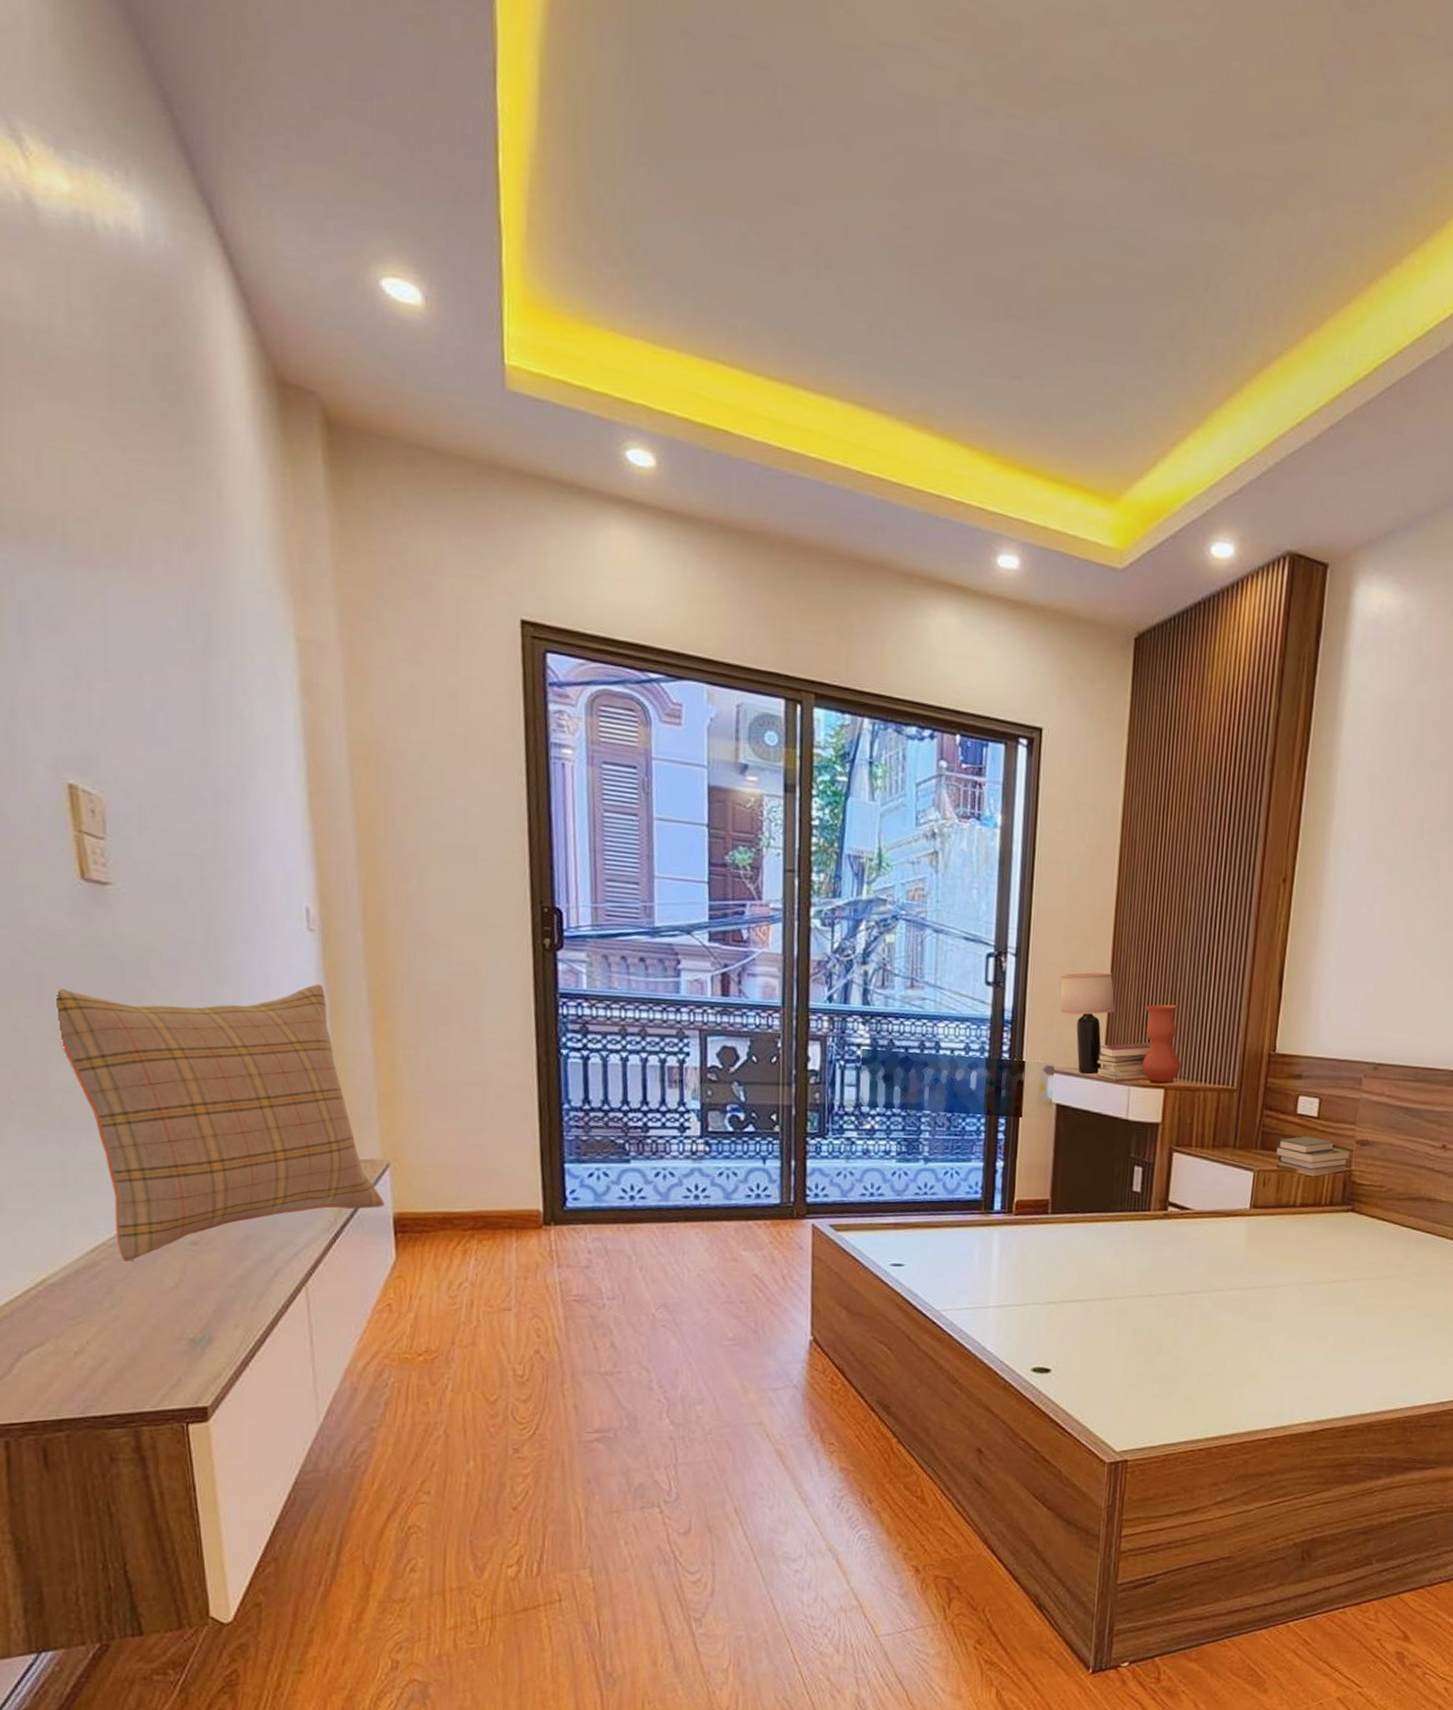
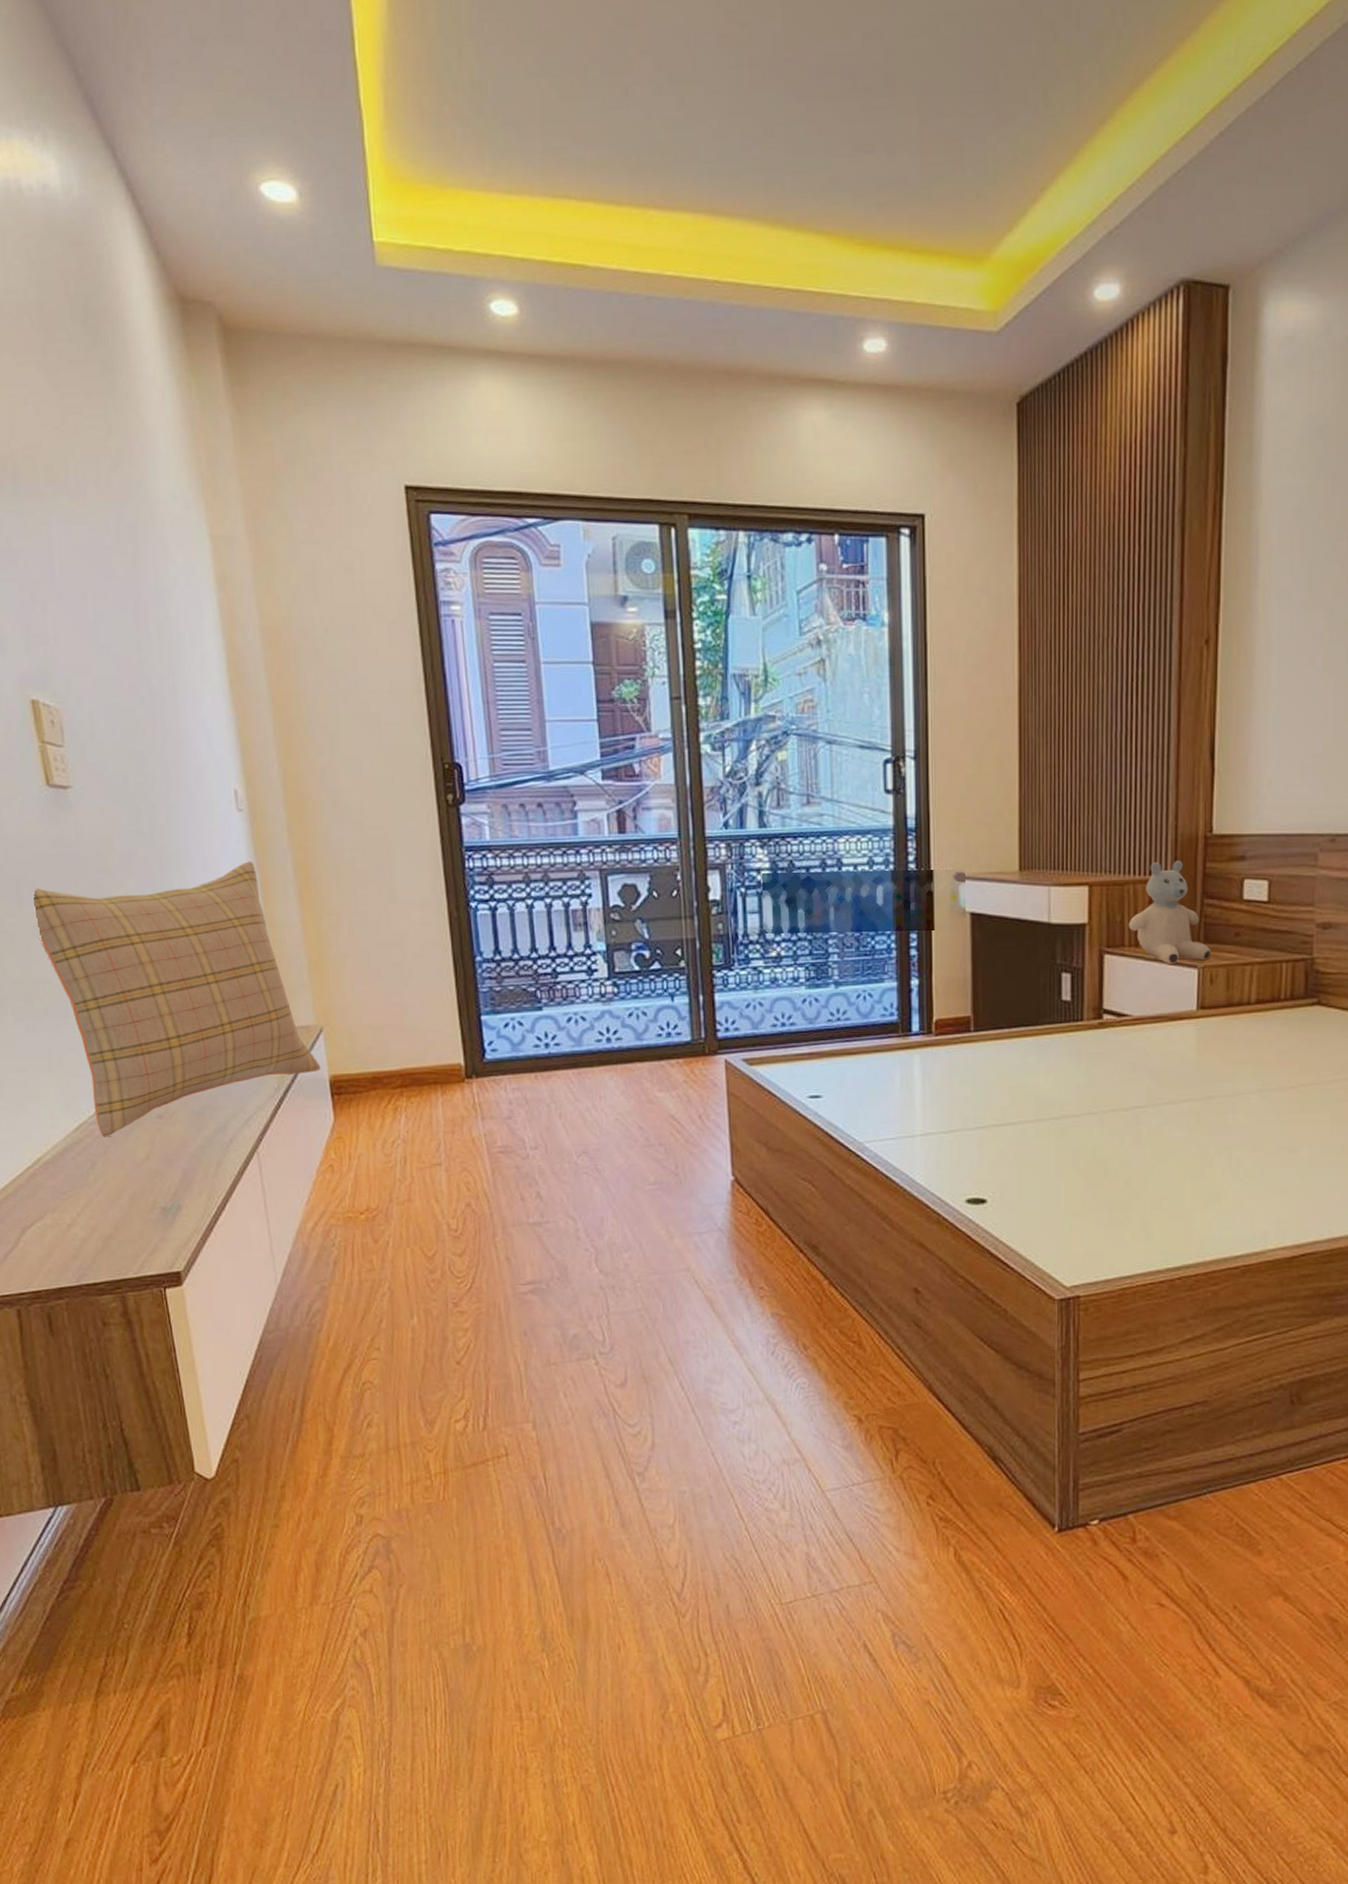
table lamp: present [1060,972,1115,1075] -> none [964,766,1027,878]
books: present [1097,1042,1151,1083] -> none [1011,836,1070,884]
vase: present [1142,1004,1181,1085] -> none [1058,793,1105,882]
stuffed bear: none [1196,1072,1266,1167] -> present [1128,861,1211,965]
books: present [1276,1135,1350,1177] -> none [1222,923,1310,969]

